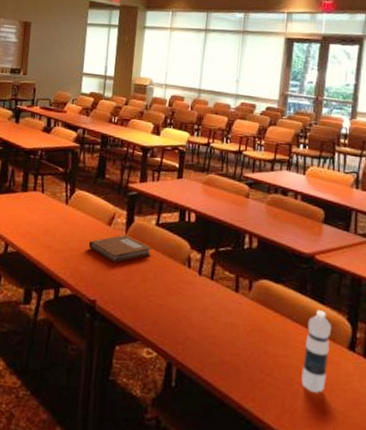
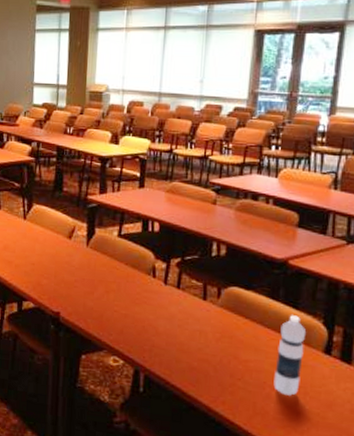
notebook: present [88,234,152,263] -> none [49,247,115,275]

